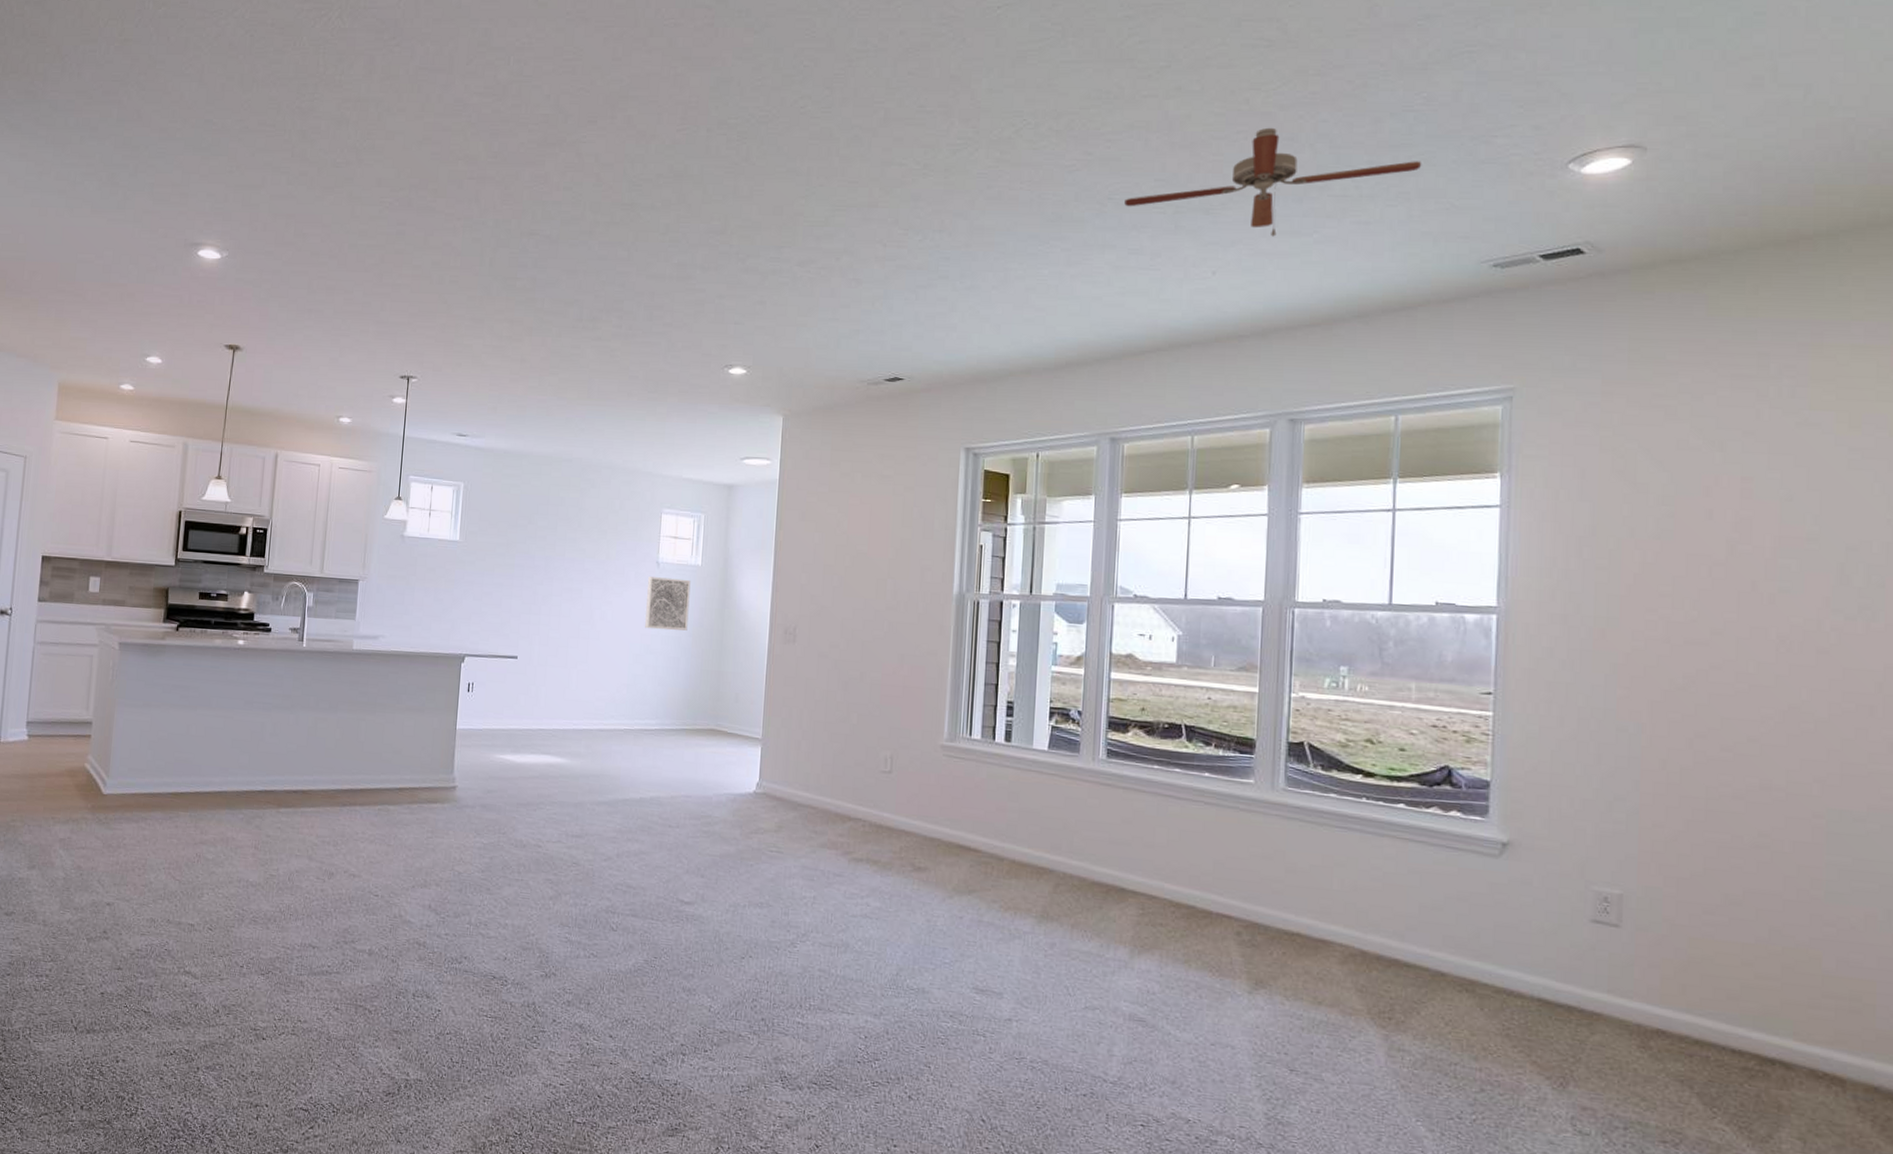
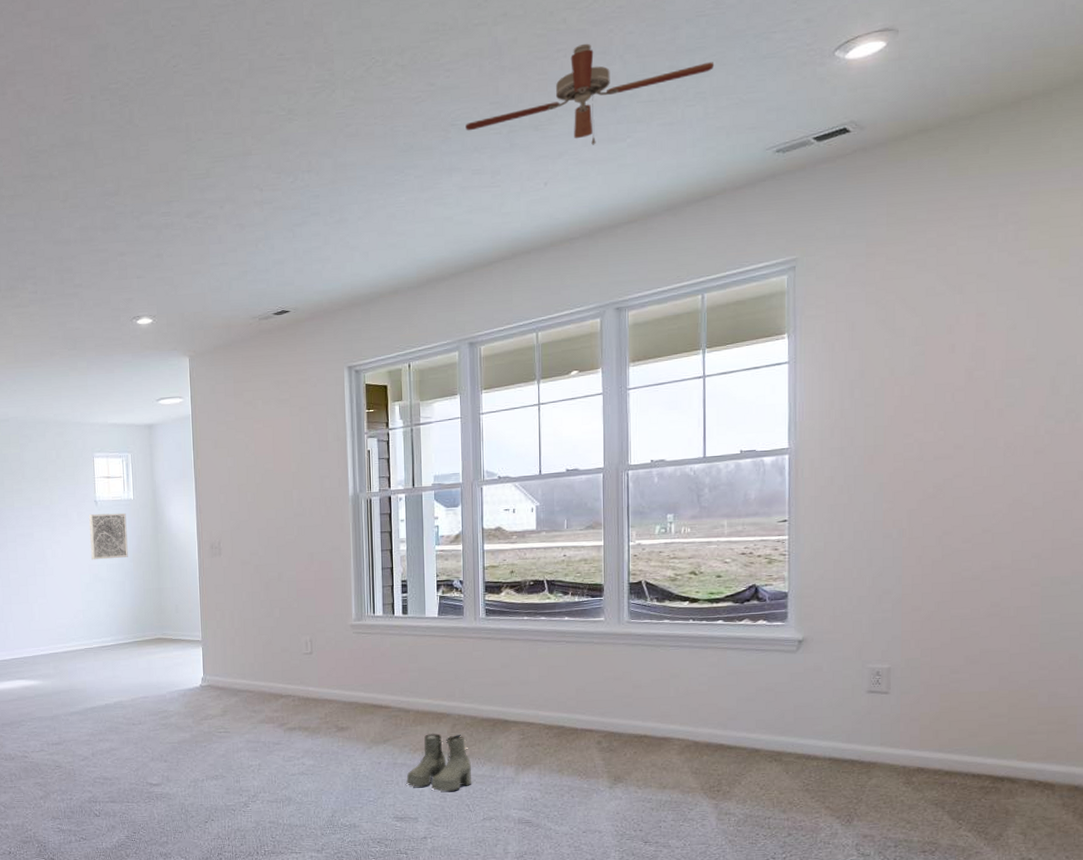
boots: none [992,891,1075,967] -> present [406,733,471,792]

